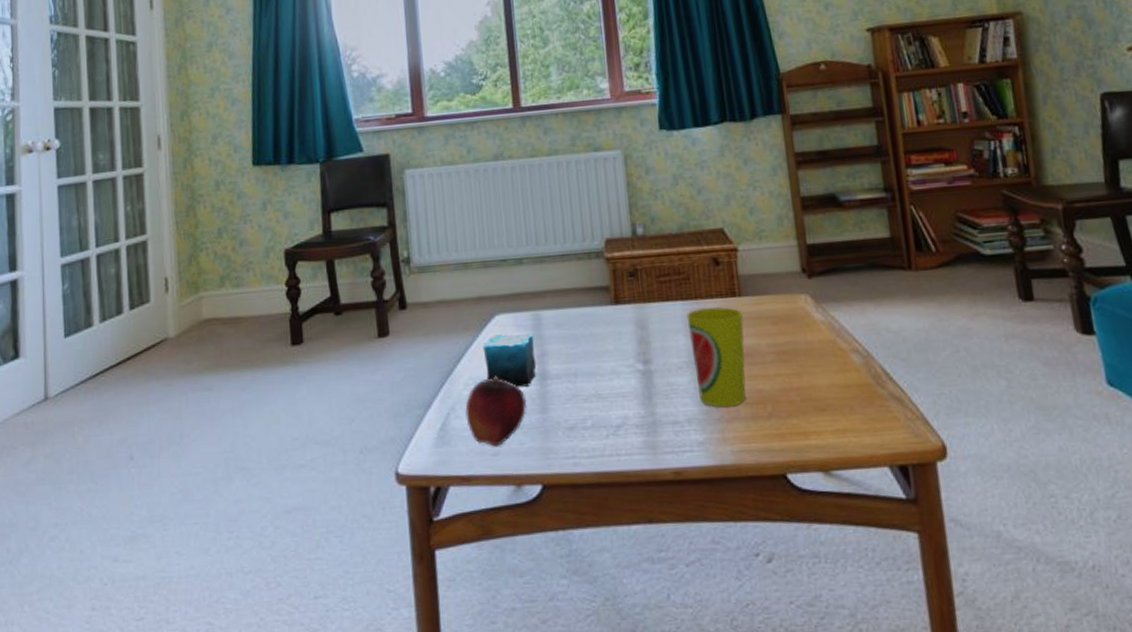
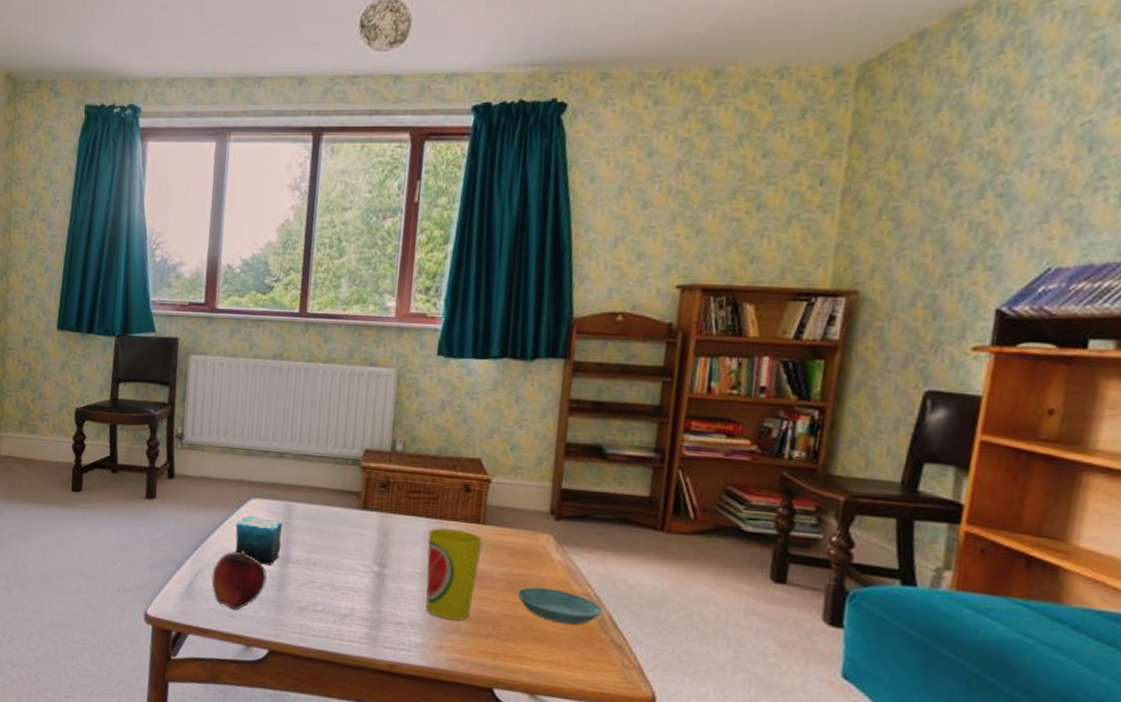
saucer: none [788,351,874,387] -> present [517,587,602,625]

